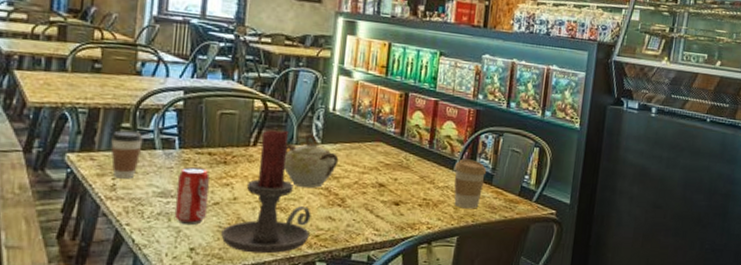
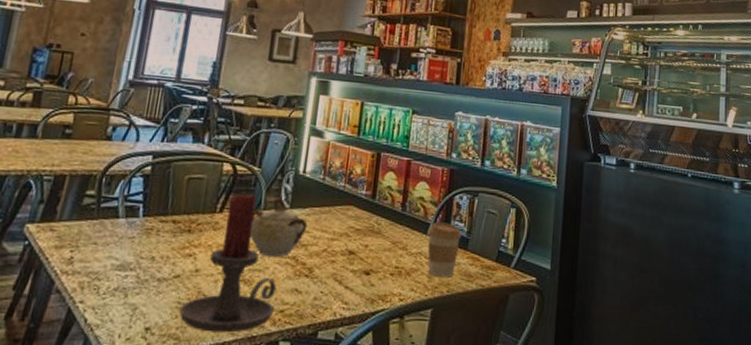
coffee cup: present [110,130,143,179] -> none [71,198,107,251]
beverage can: present [174,167,210,225] -> none [131,236,172,301]

